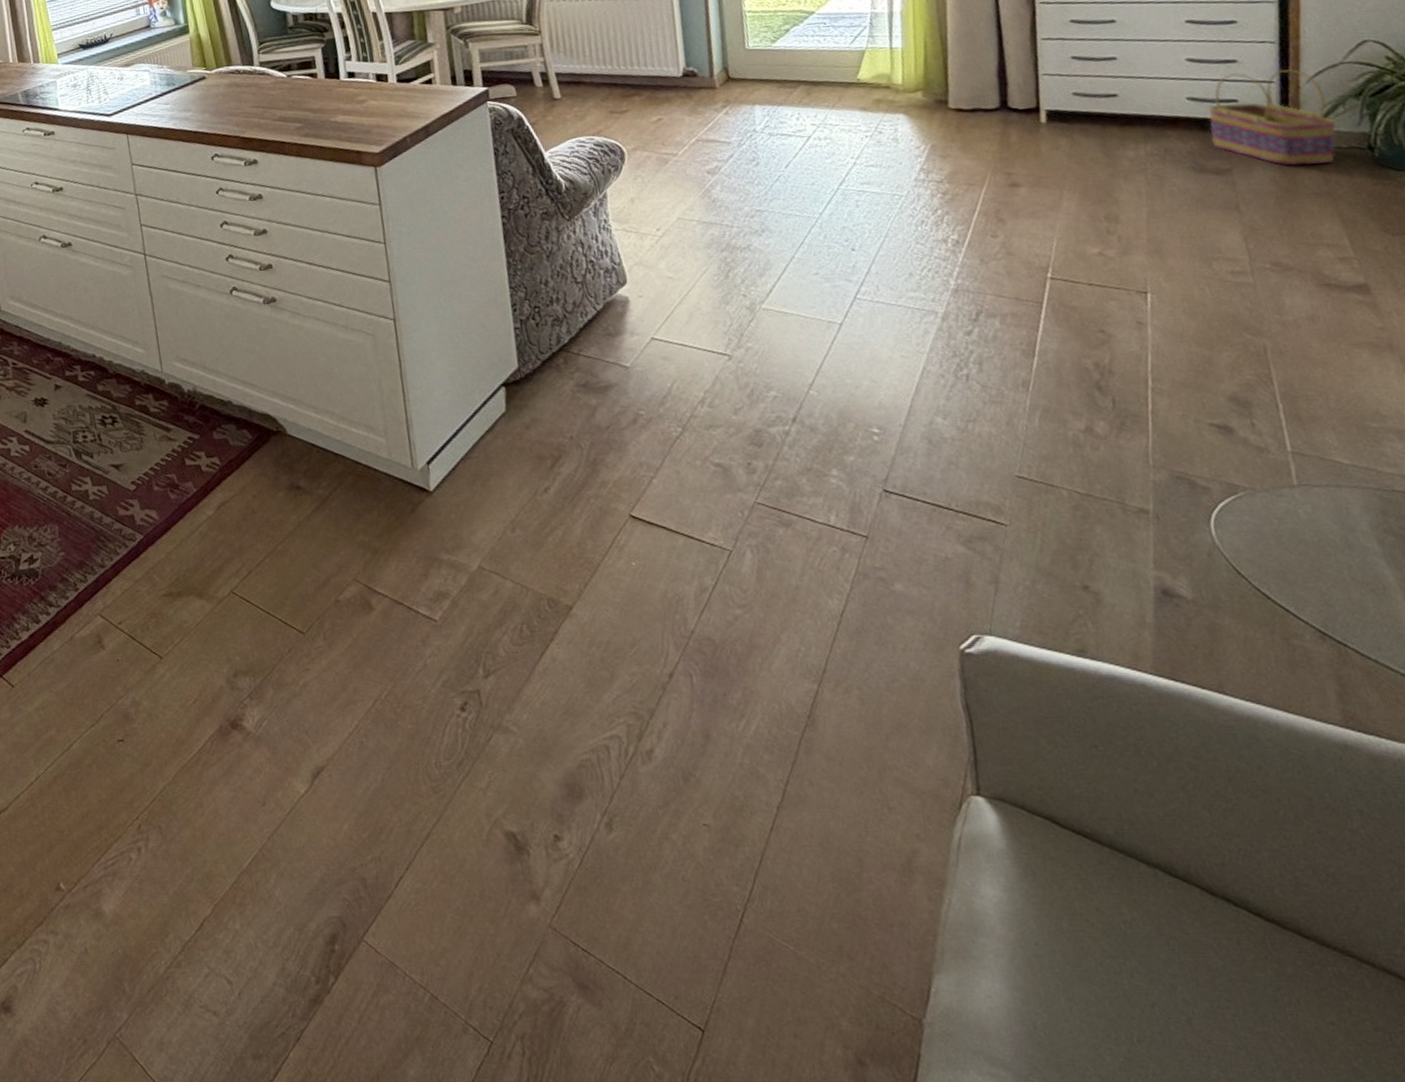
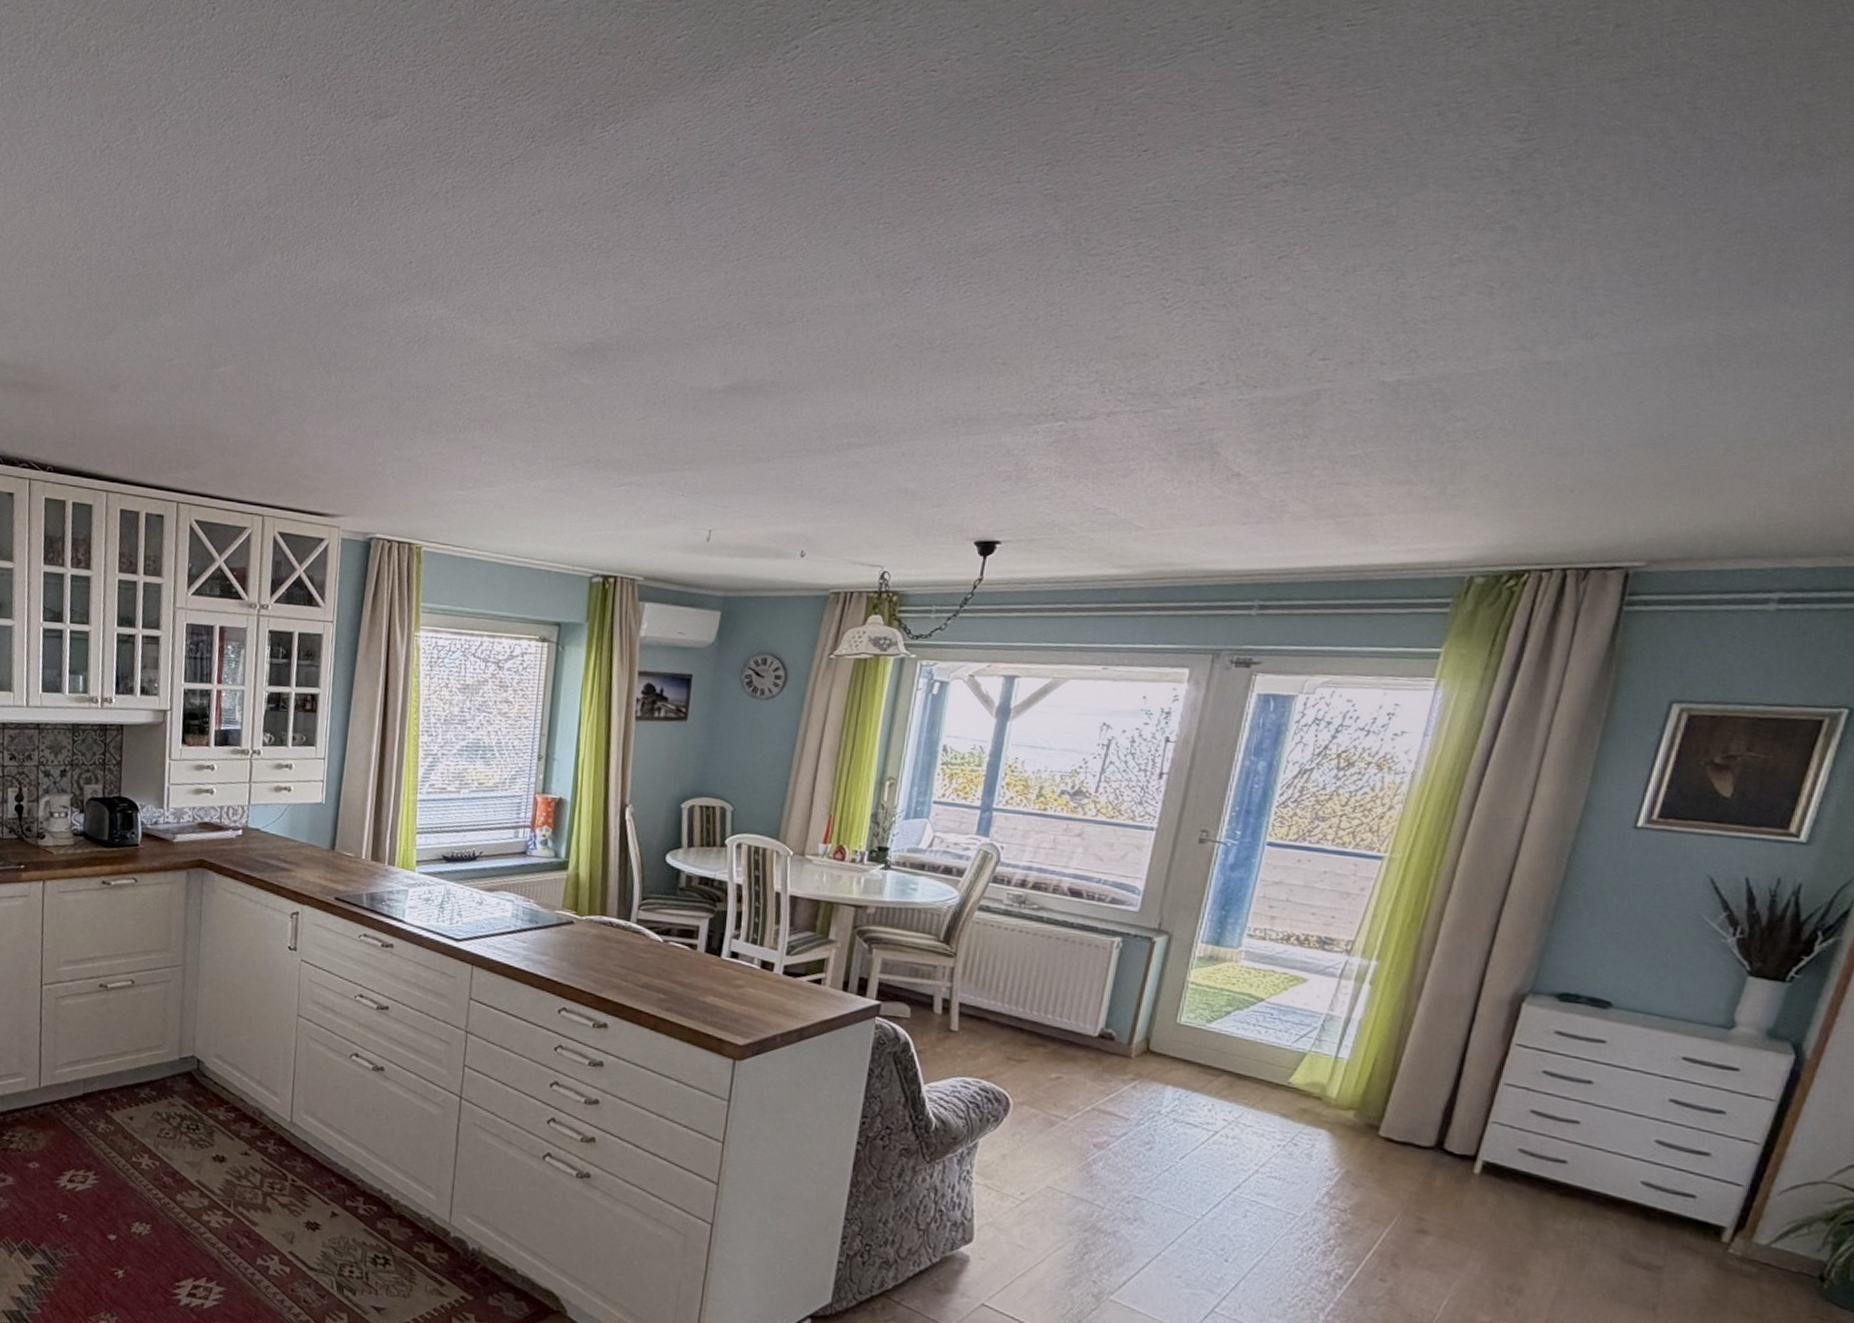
basket: present [1207,69,1337,166] -> none [1653,1166,1796,1284]

